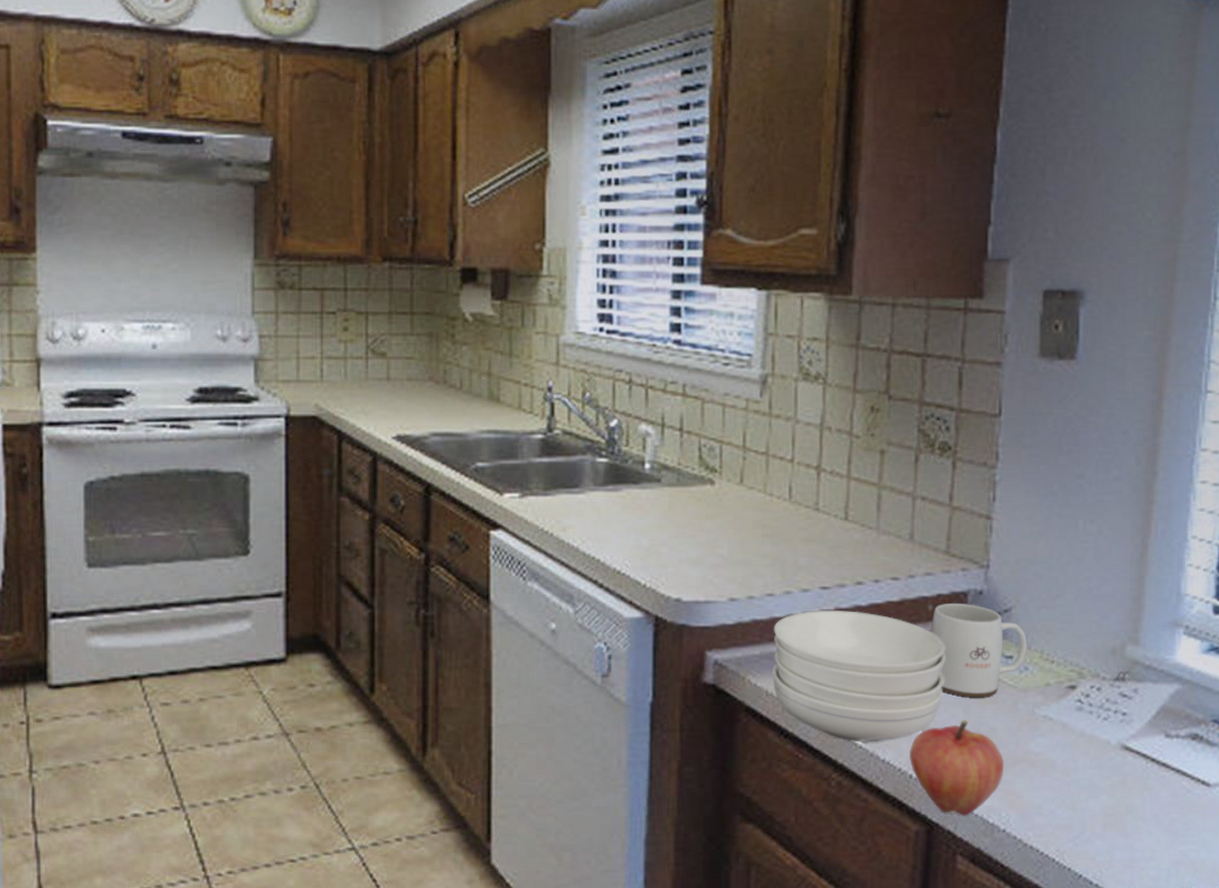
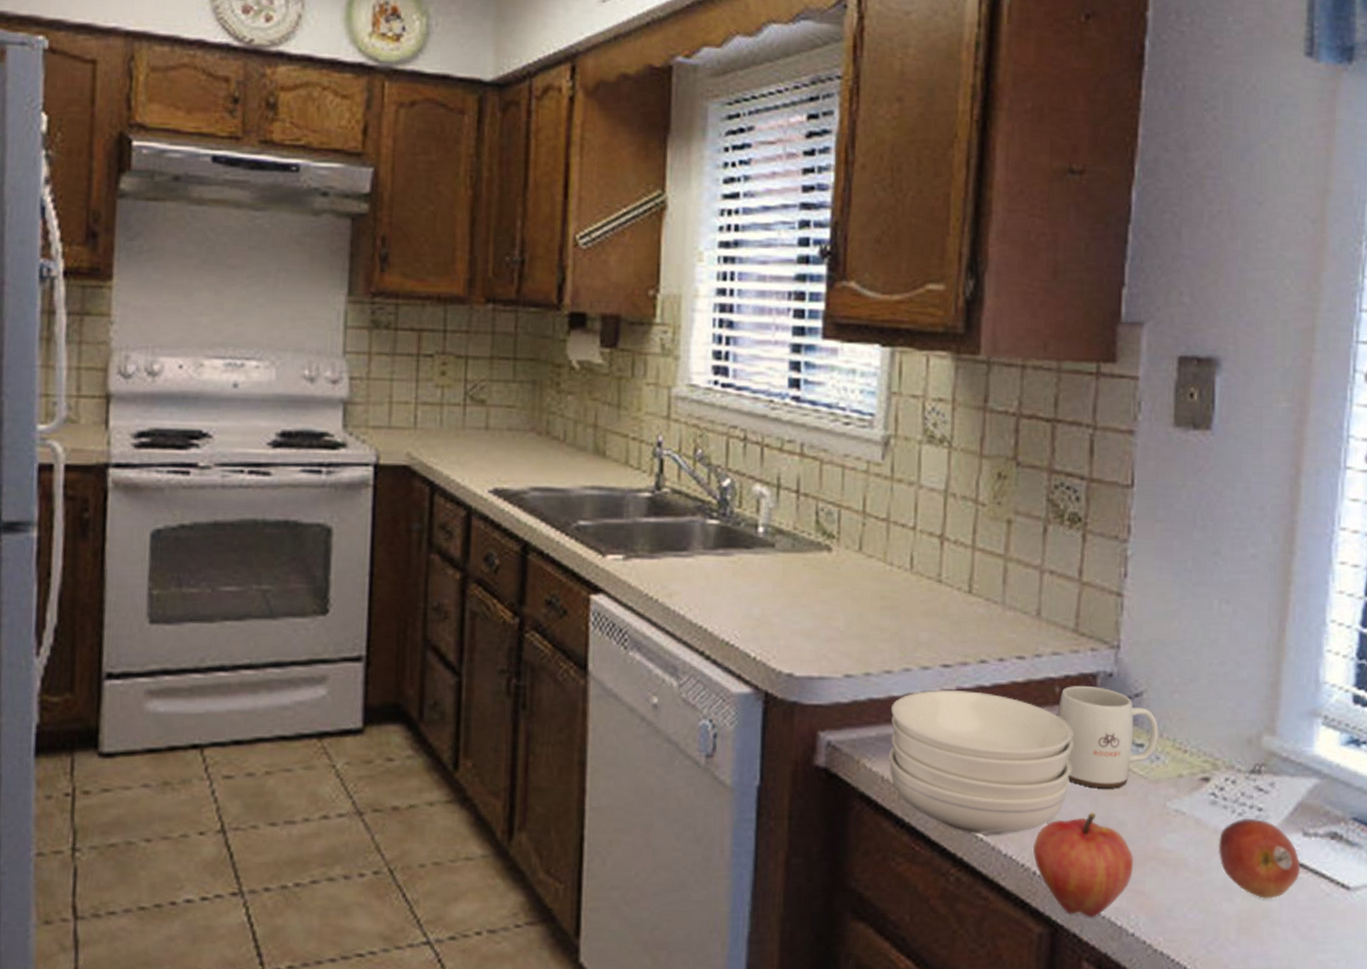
fruit: none [1084,723,1163,796] -> present [1218,819,1301,899]

